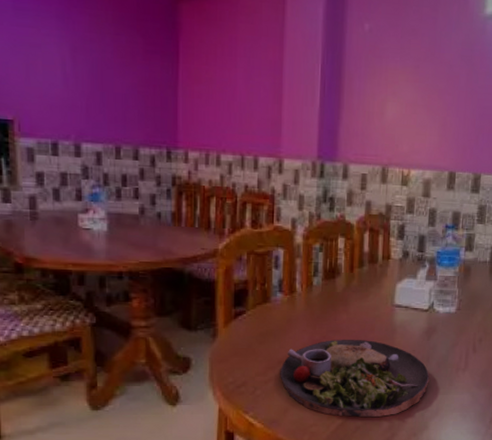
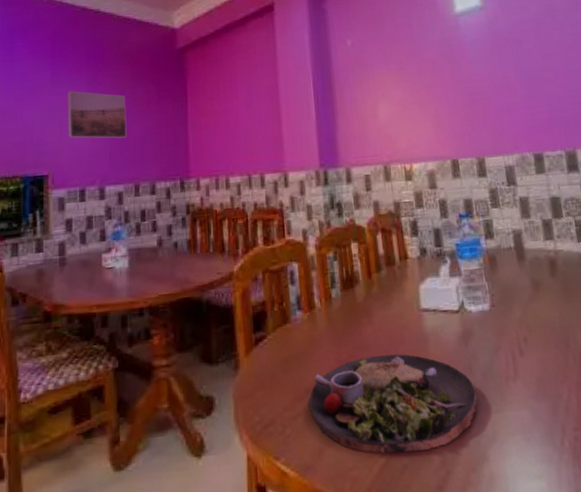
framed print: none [33,24,107,92] -> present [67,91,127,139]

